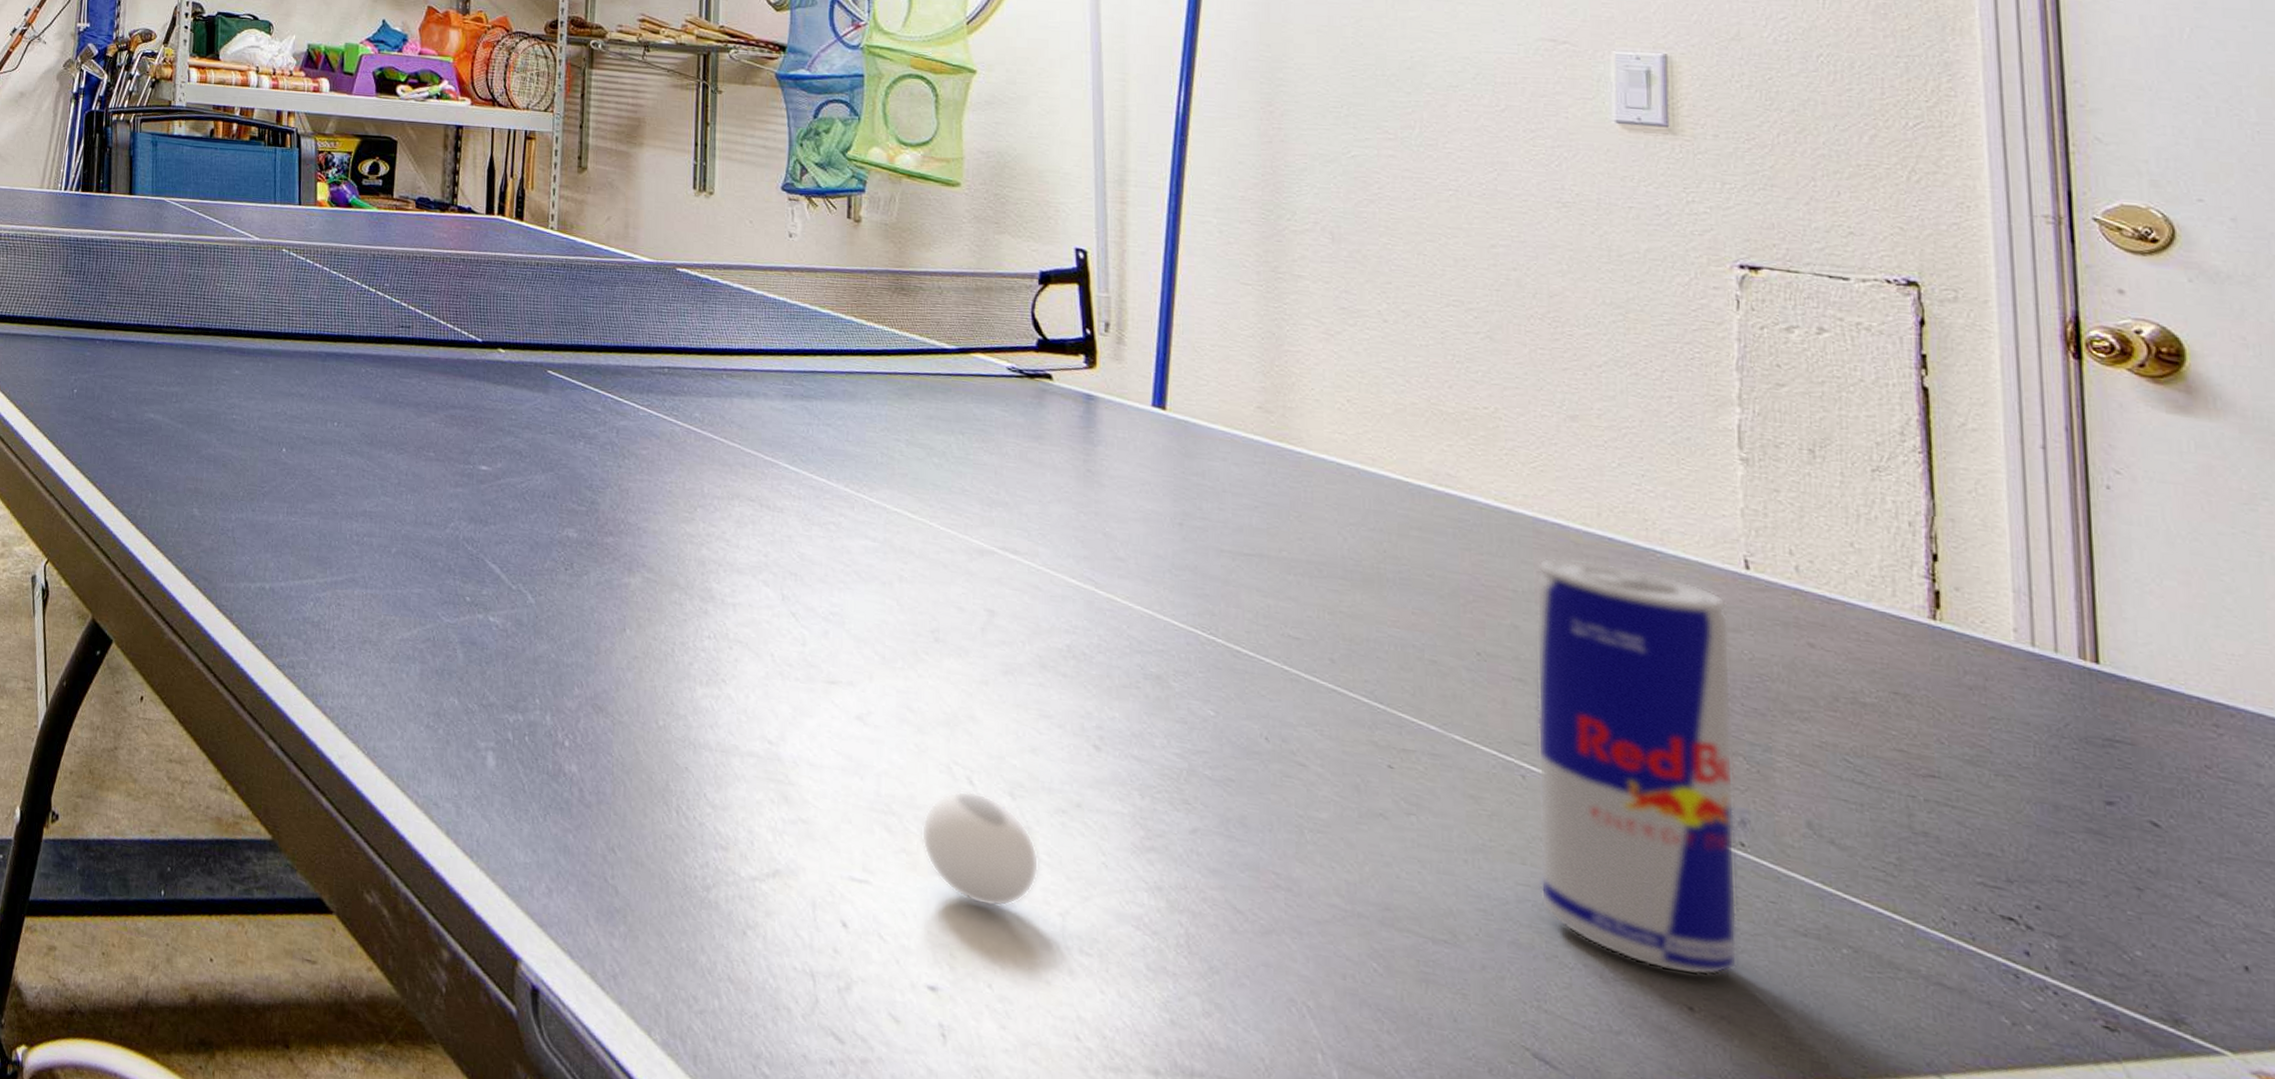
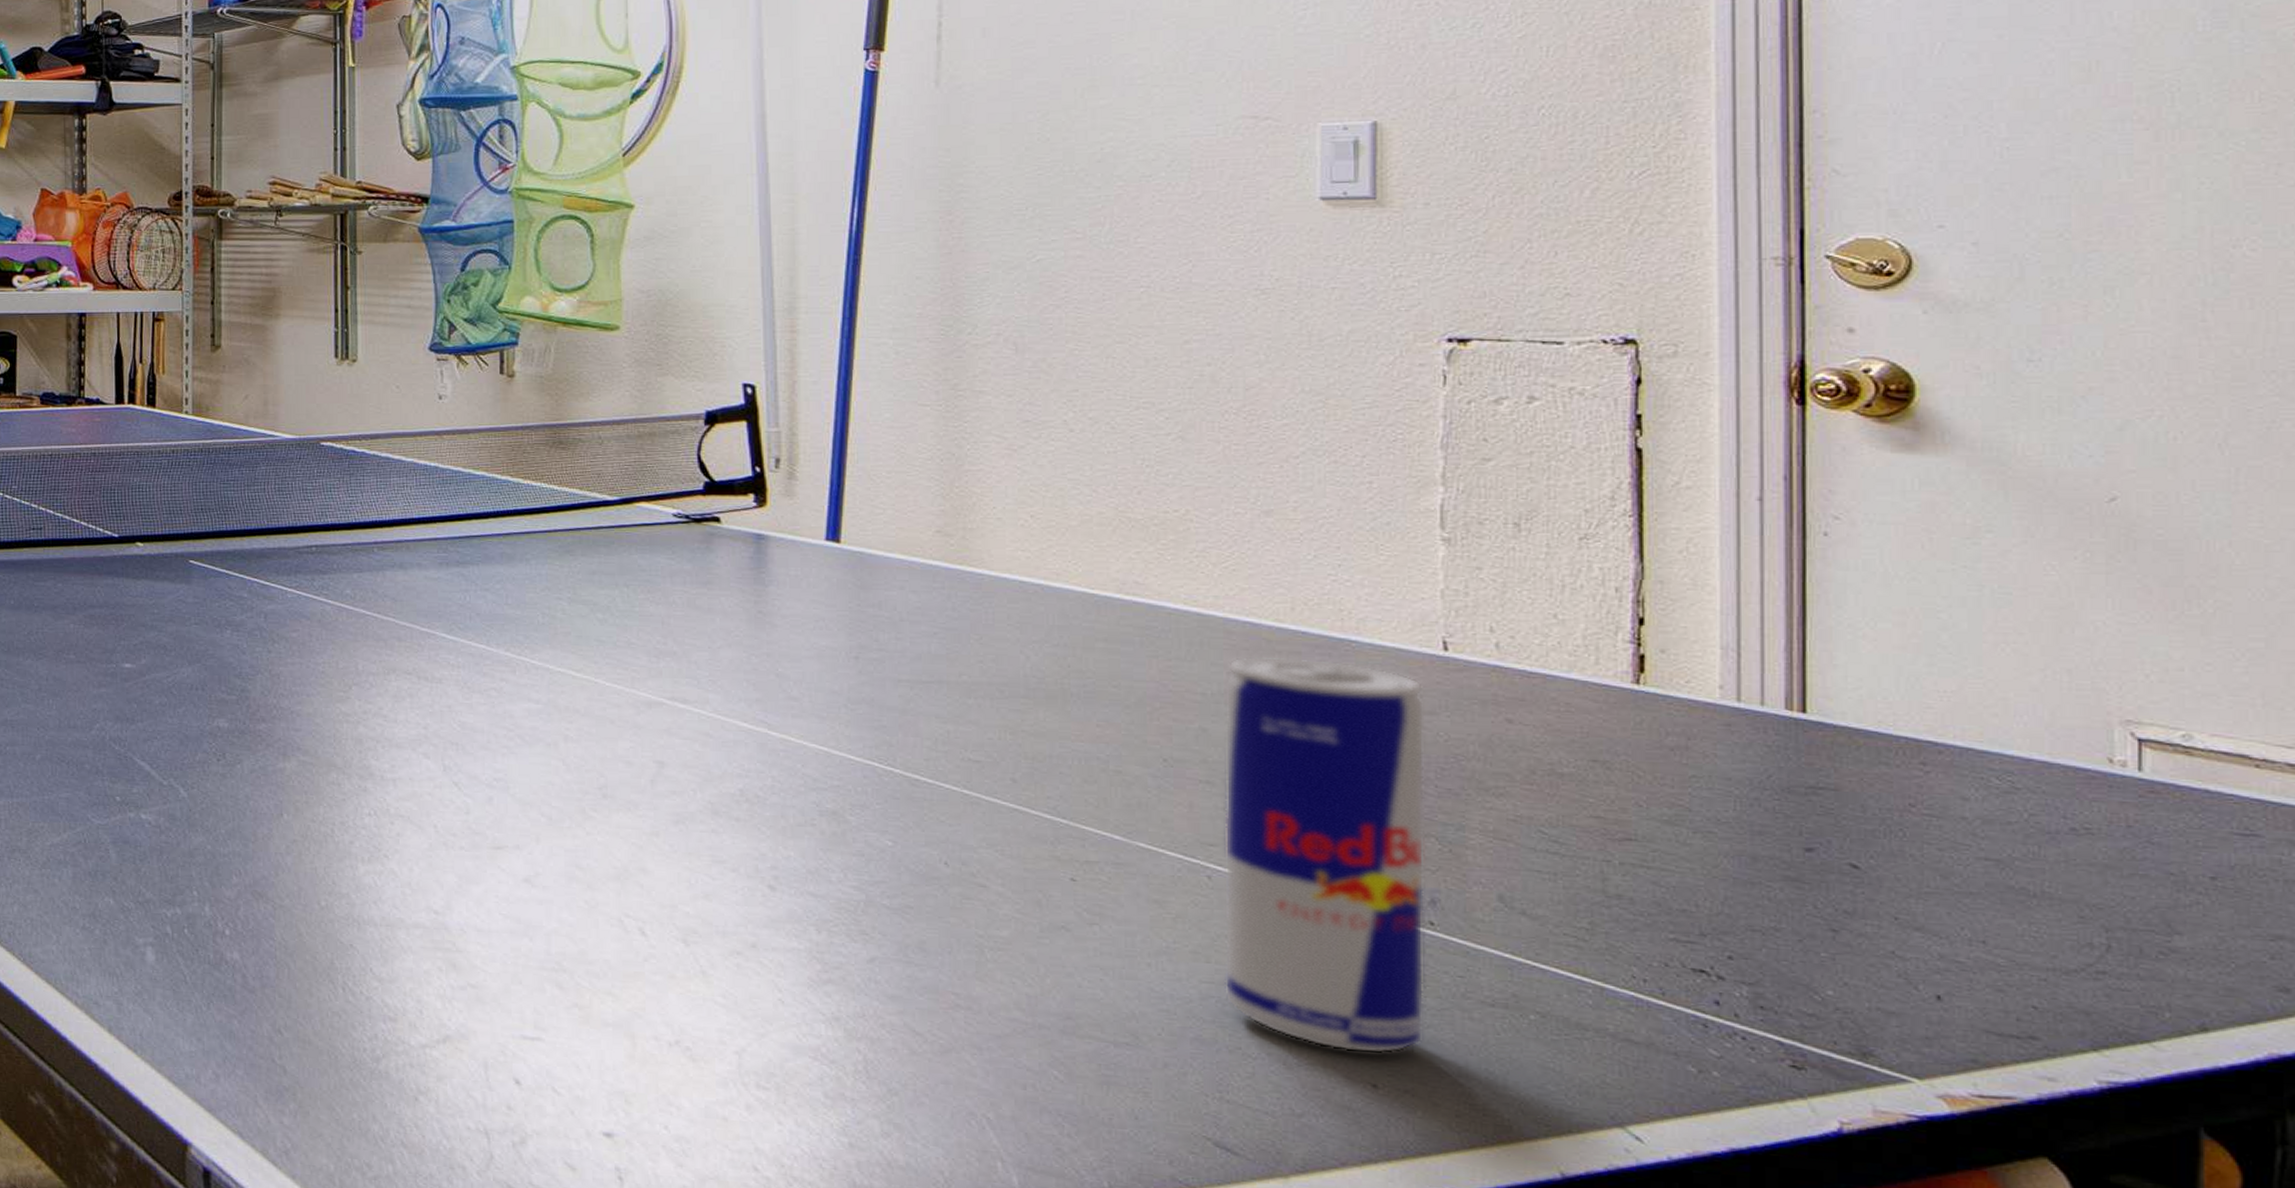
ping-pong ball: present [921,790,1039,907] -> none [593,941,714,1052]

